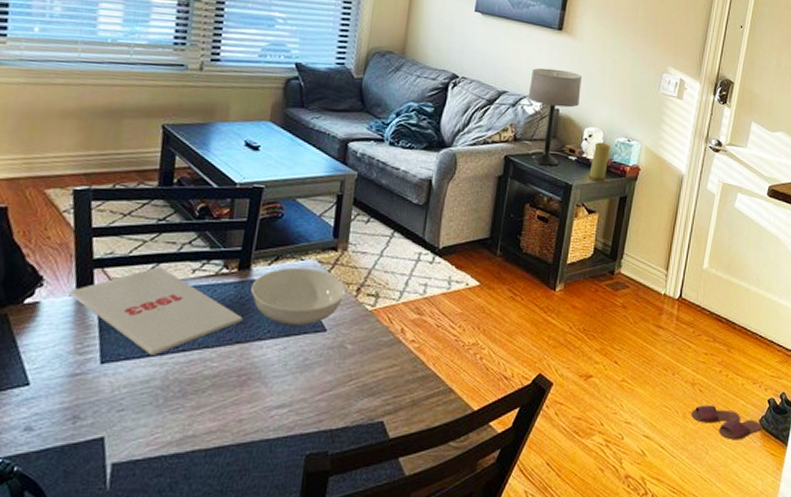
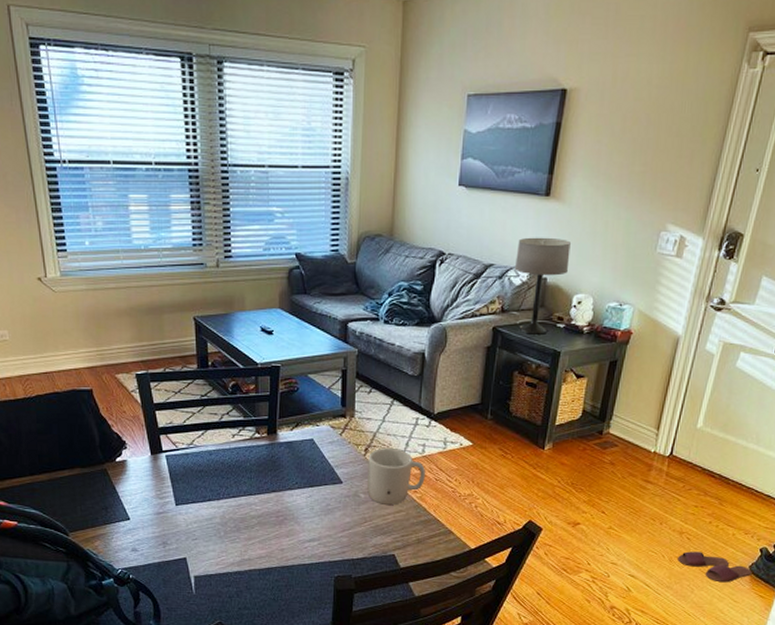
magazine: present [69,266,243,355] -> none [145,433,275,500]
bowl: present [251,267,346,326] -> none [279,432,356,479]
mug: none [356,288,426,357] -> present [367,448,426,505]
candle: present [586,142,610,182] -> none [575,308,600,347]

